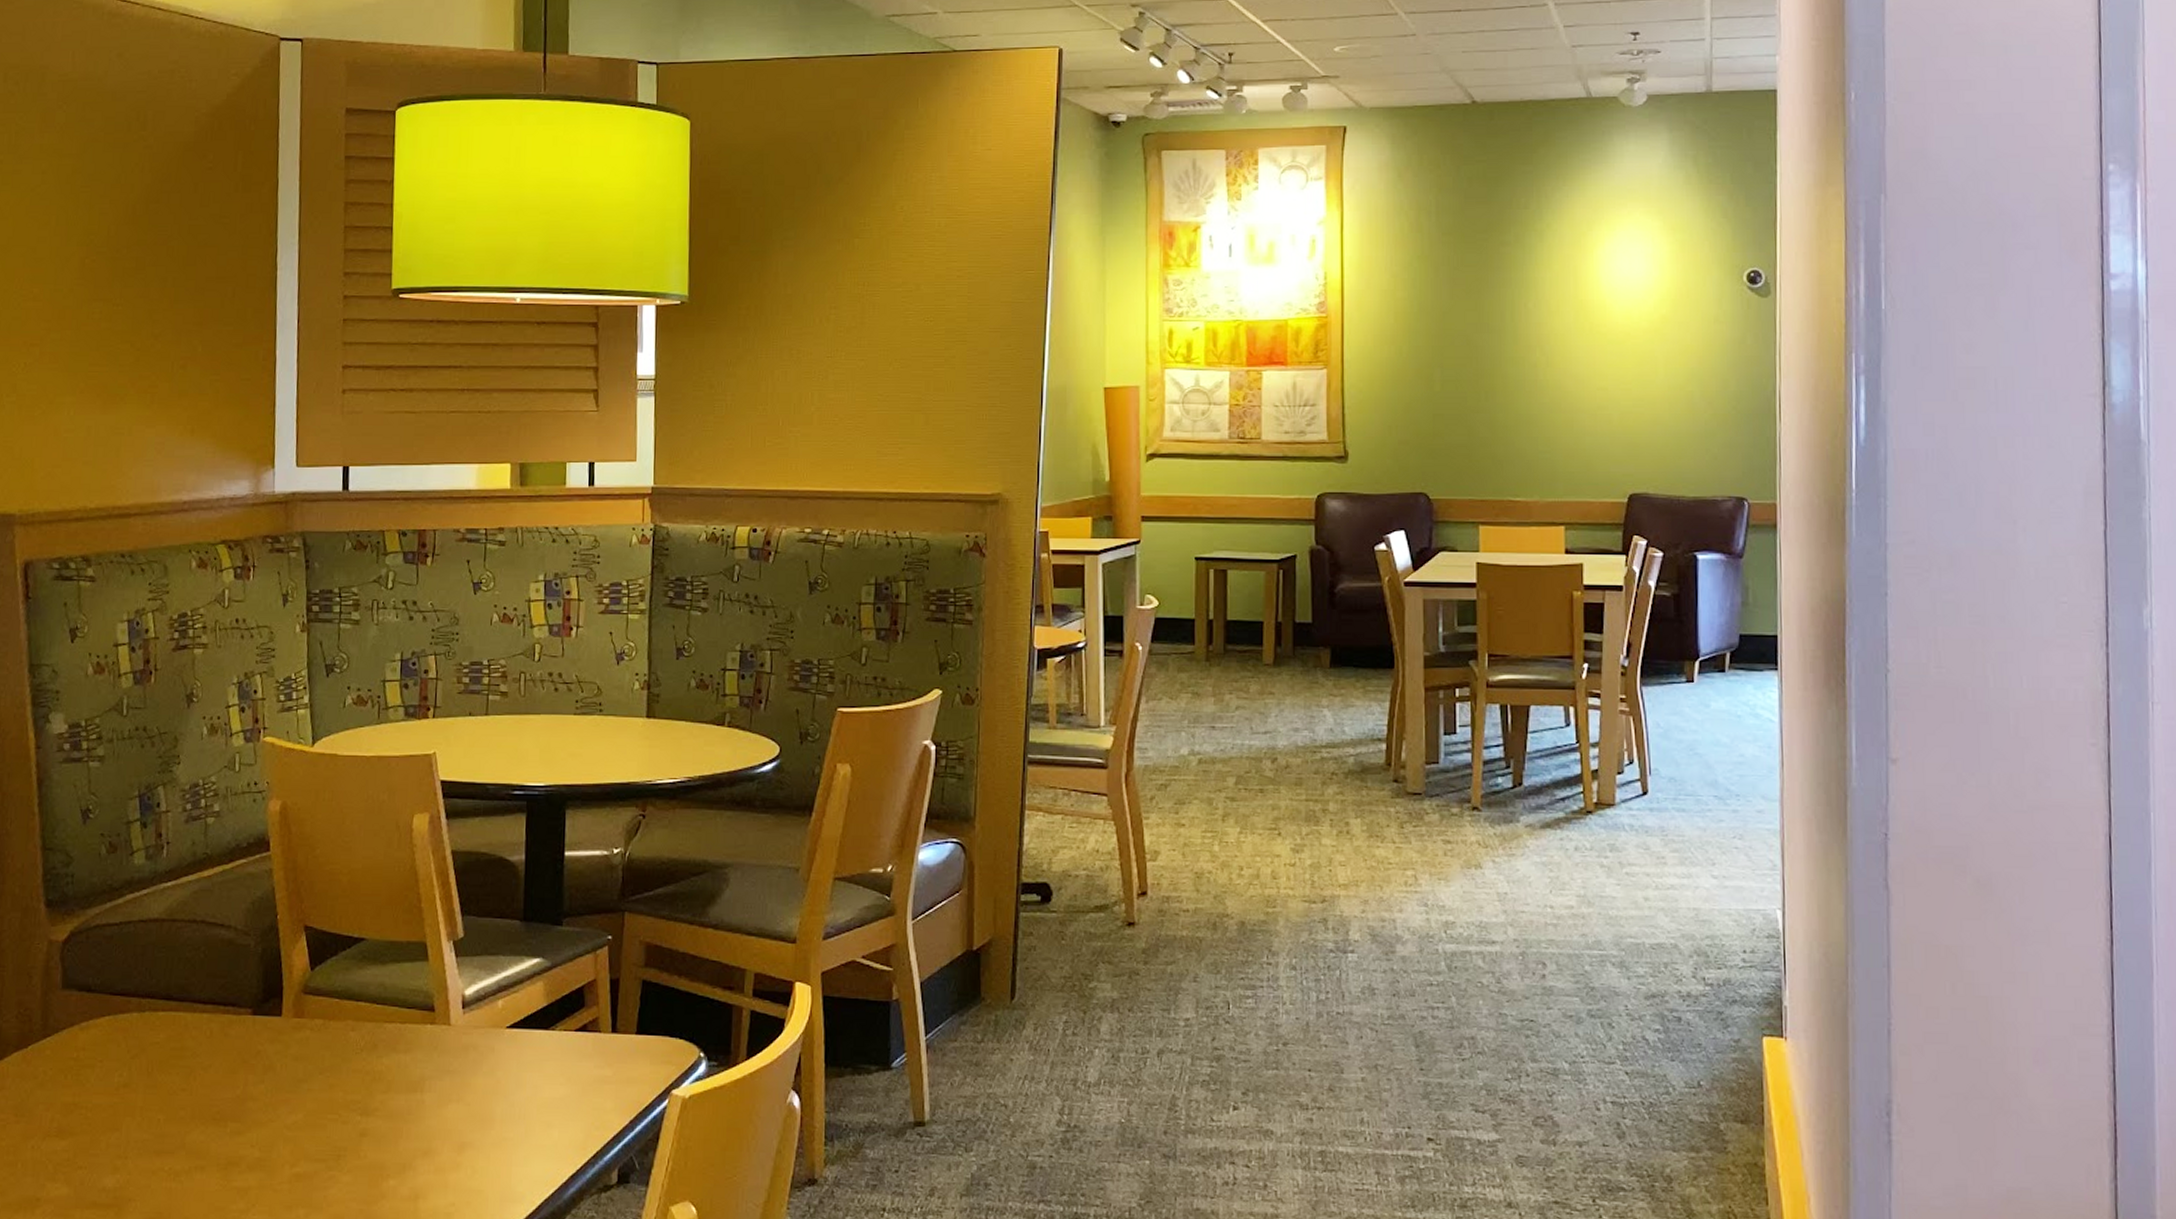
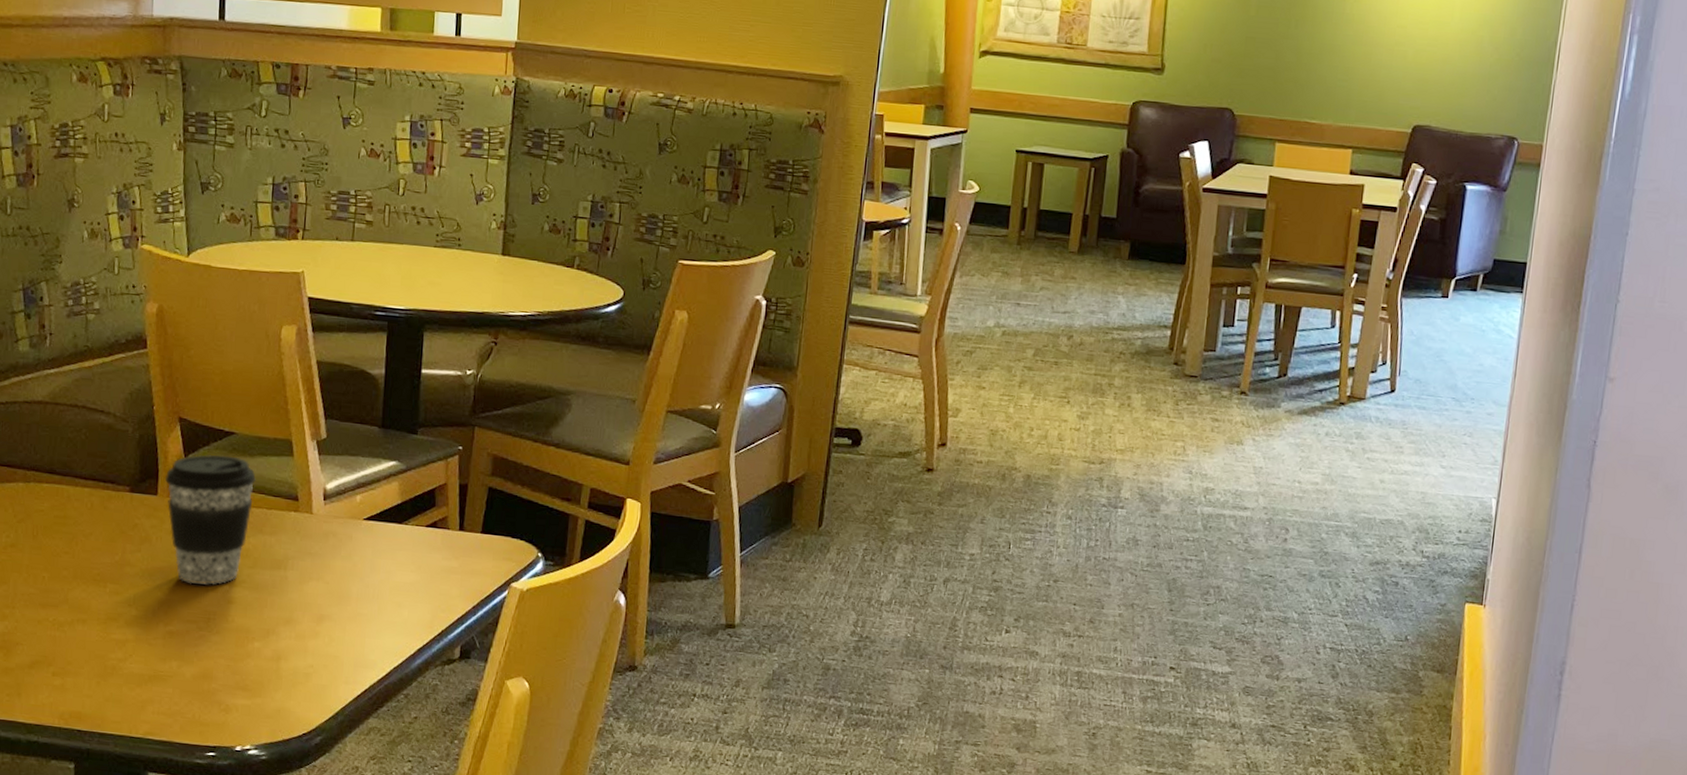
coffee cup: none [289,965,388,1117] -> present [164,454,256,585]

